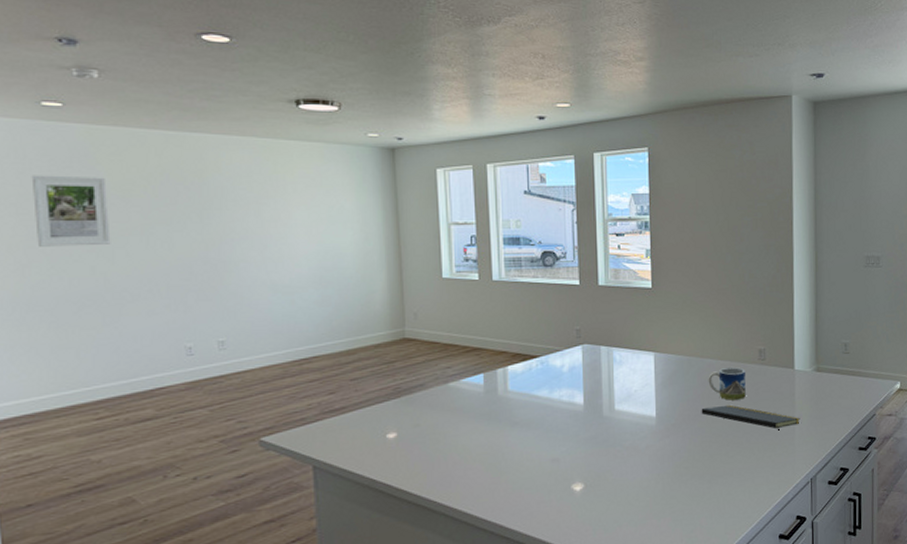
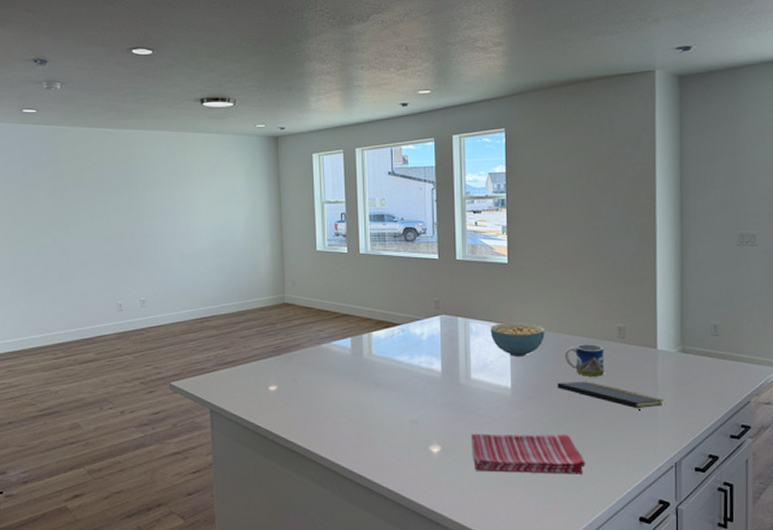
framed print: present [31,175,111,247] -> none [15,166,67,222]
dish towel: none [616,459,729,506] -> present [471,433,586,475]
cereal bowl: none [634,348,689,384] -> present [490,322,545,356]

